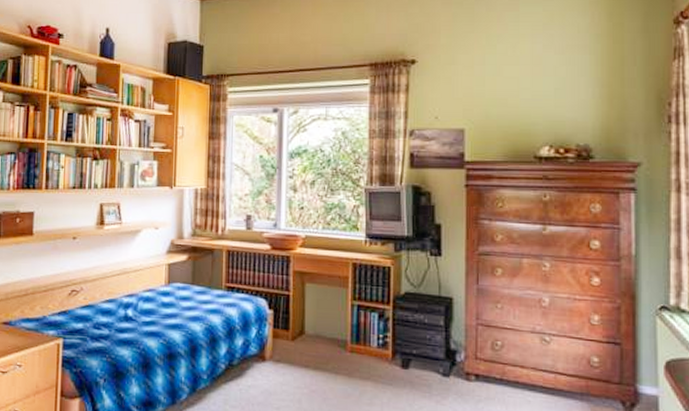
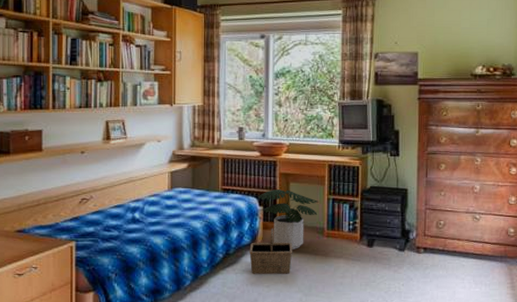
basket: none [256,337,309,395] -> present [249,228,293,274]
potted plant: none [268,289,341,365] -> present [259,188,319,249]

